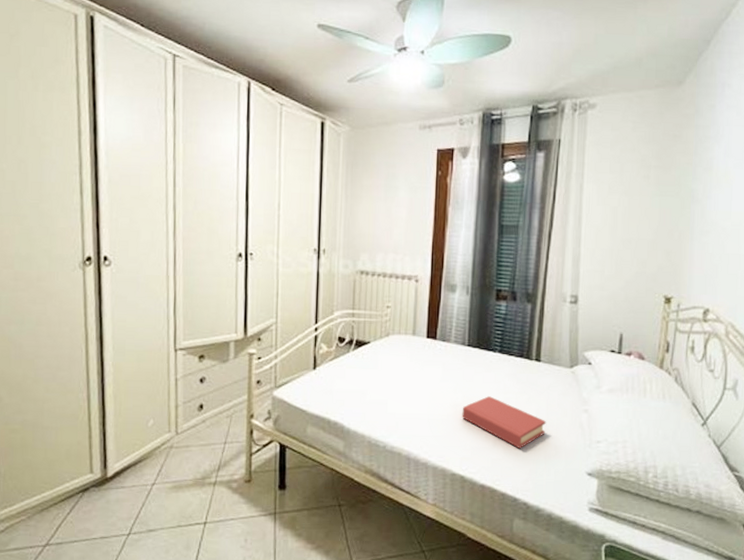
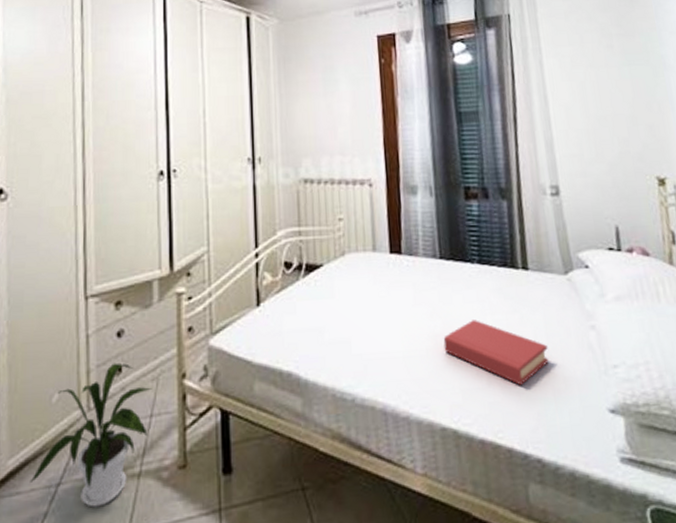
house plant: none [131,401,227,503] -> present [29,363,152,508]

